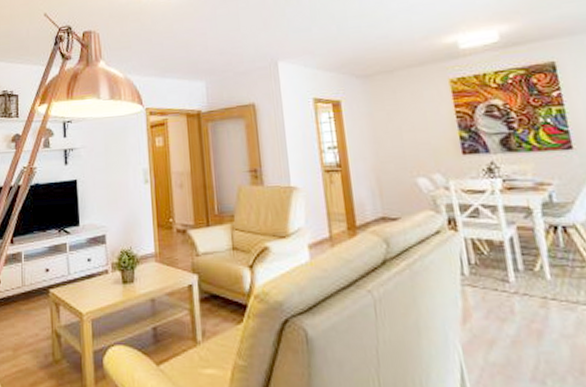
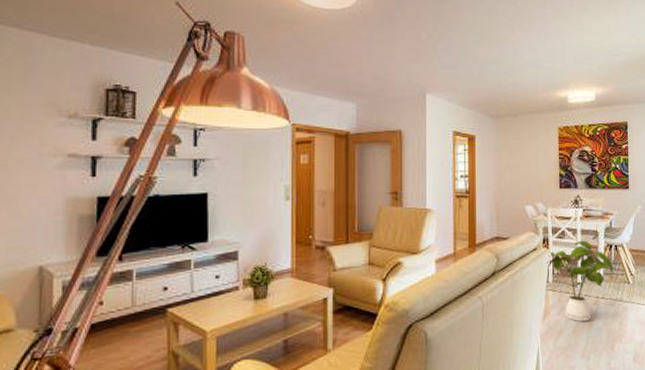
house plant: none [457,220,567,331] -> present [546,240,614,322]

